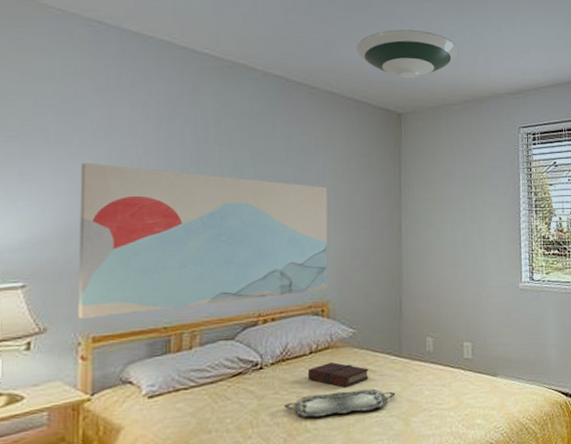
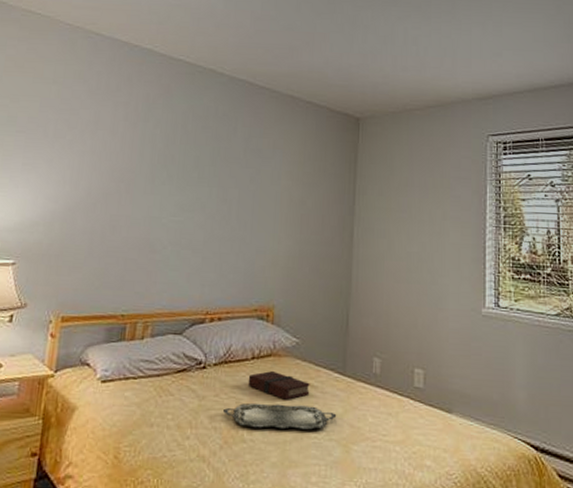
wall art: present [77,162,328,319] -> none [52,156,281,299]
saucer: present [357,29,459,79] -> none [319,34,423,84]

